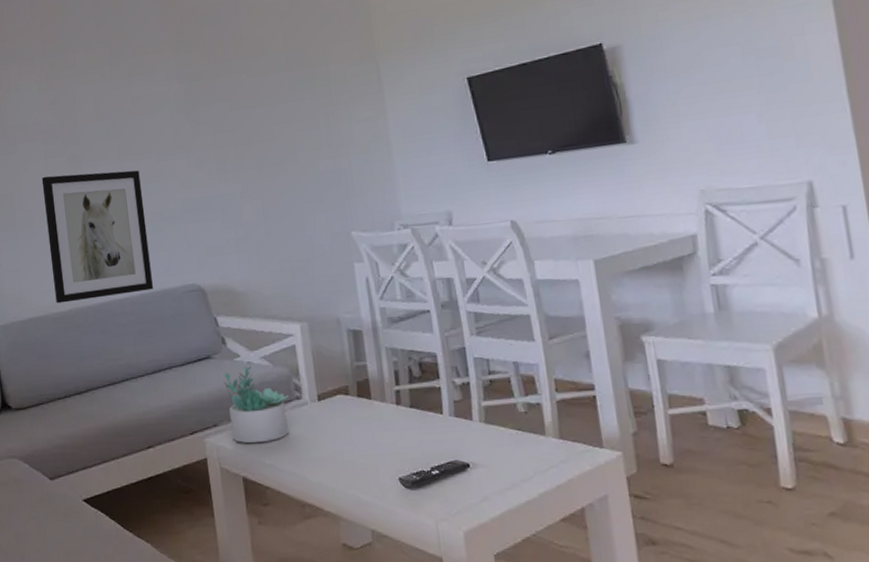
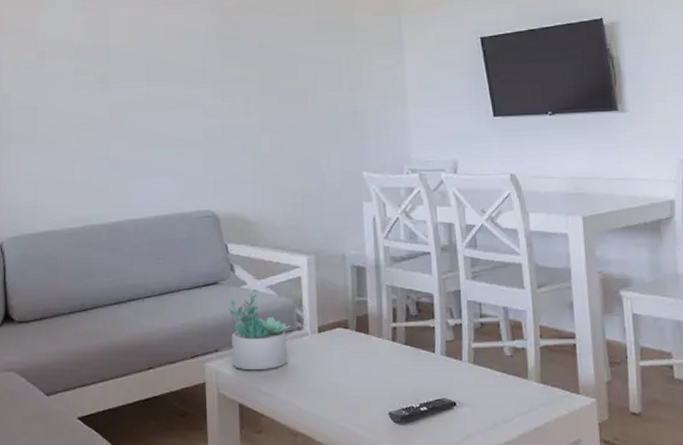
wall art: present [41,170,153,304] -> none [68,93,168,219]

